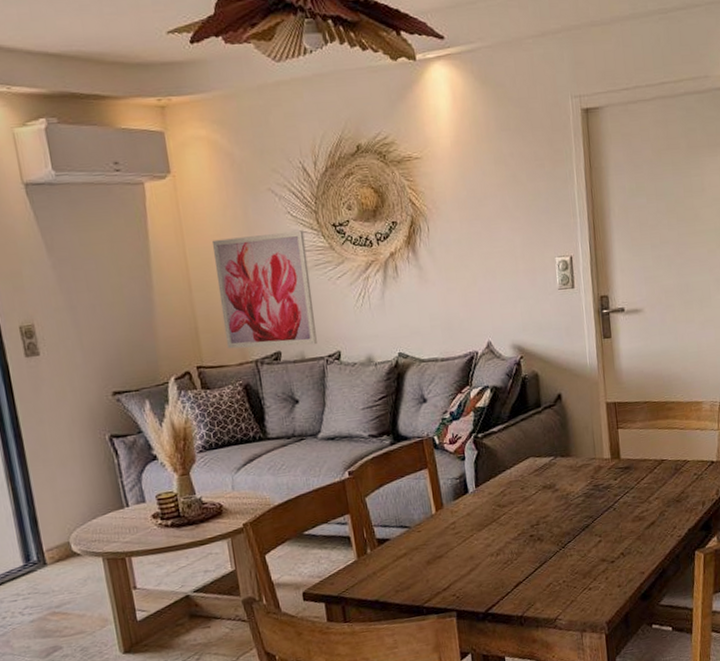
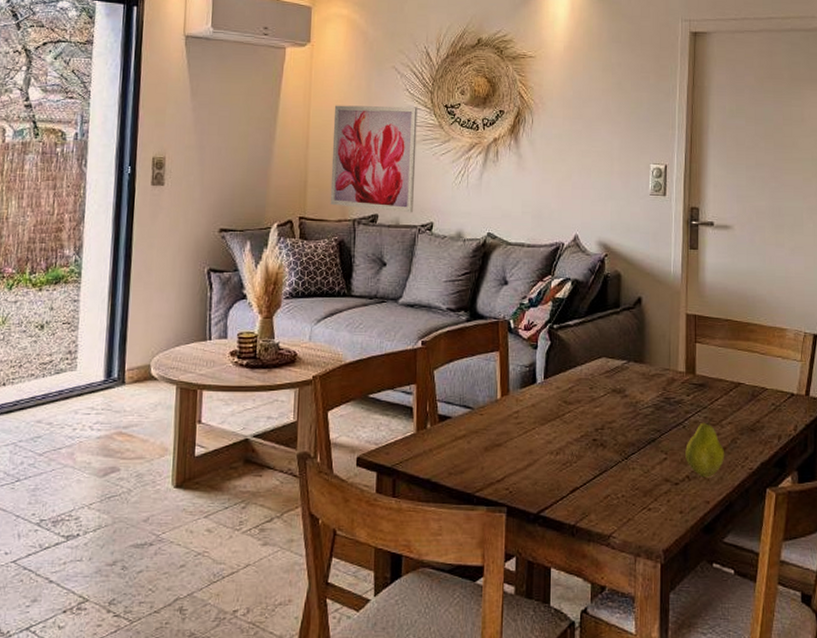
fruit: none [618,498,655,552] -> present [685,419,725,478]

